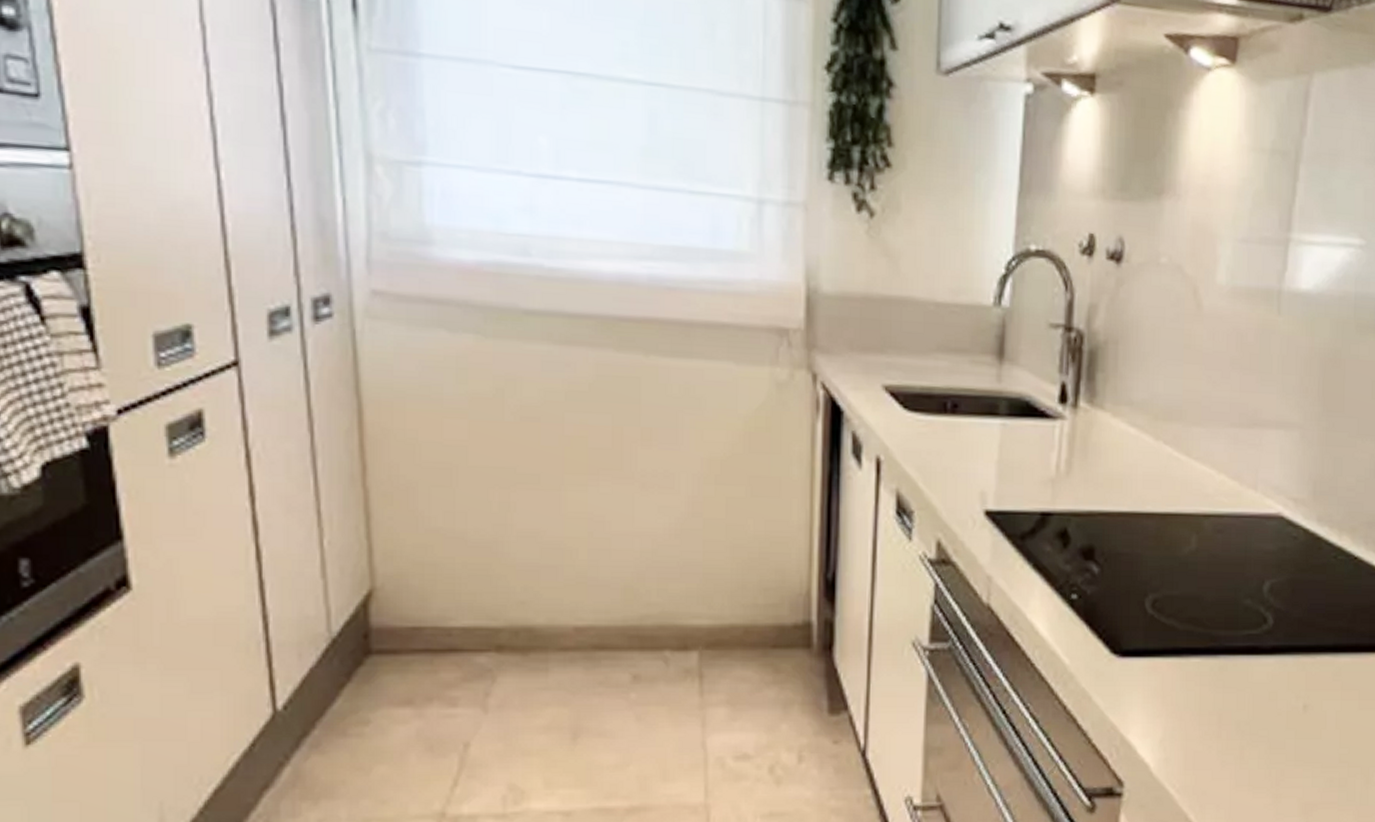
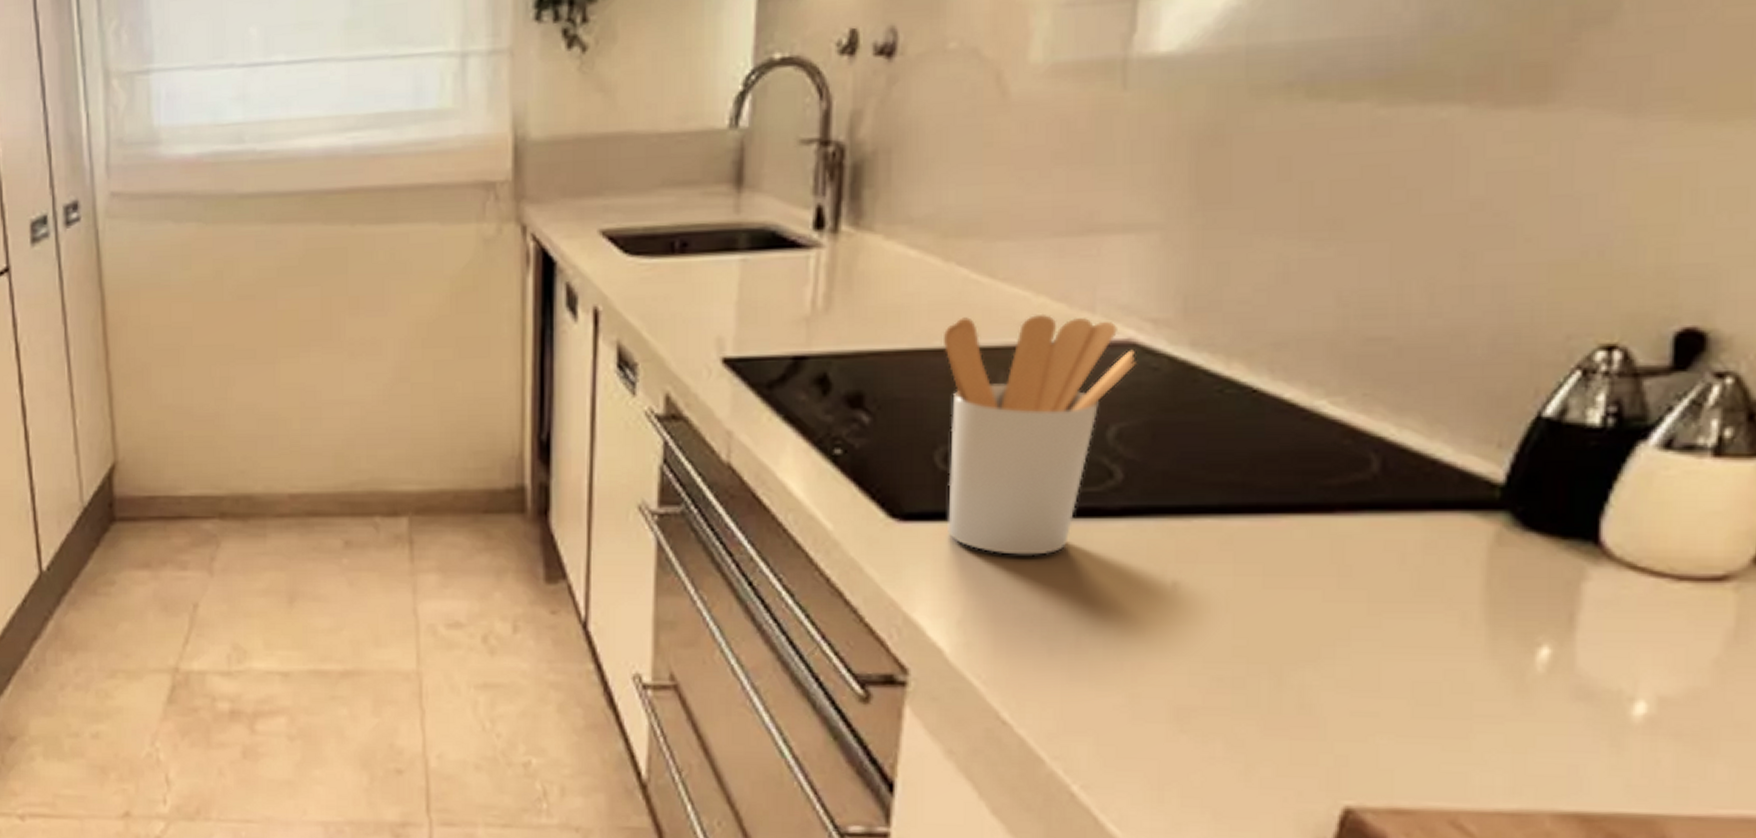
utensil holder: none [1154,488,1283,685] -> present [944,313,1137,555]

